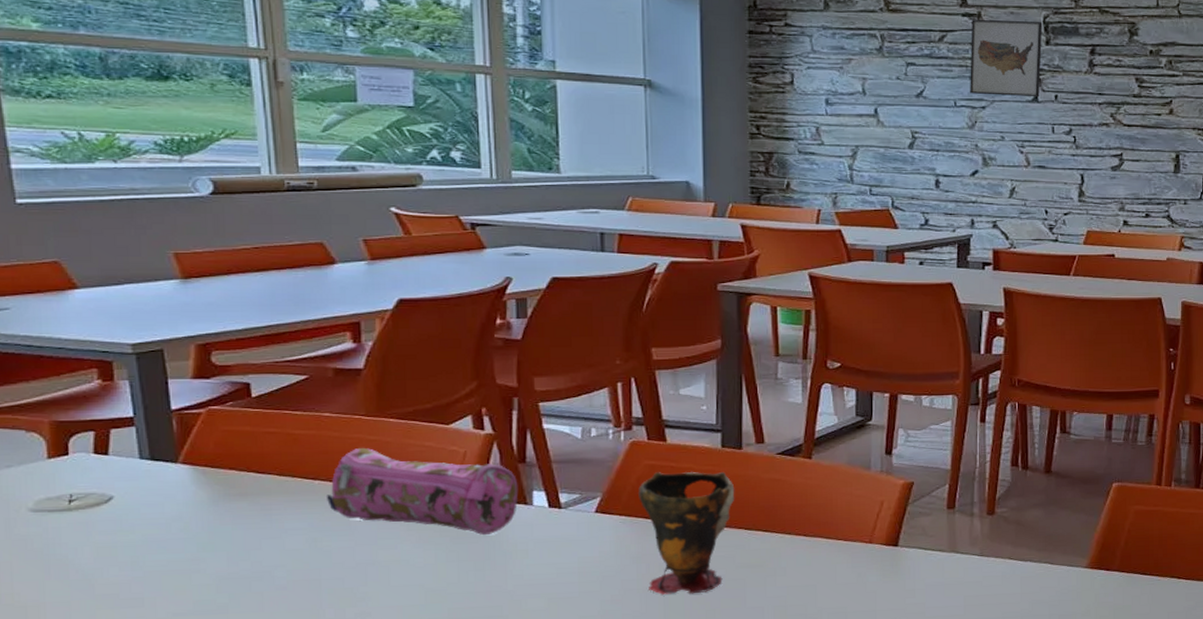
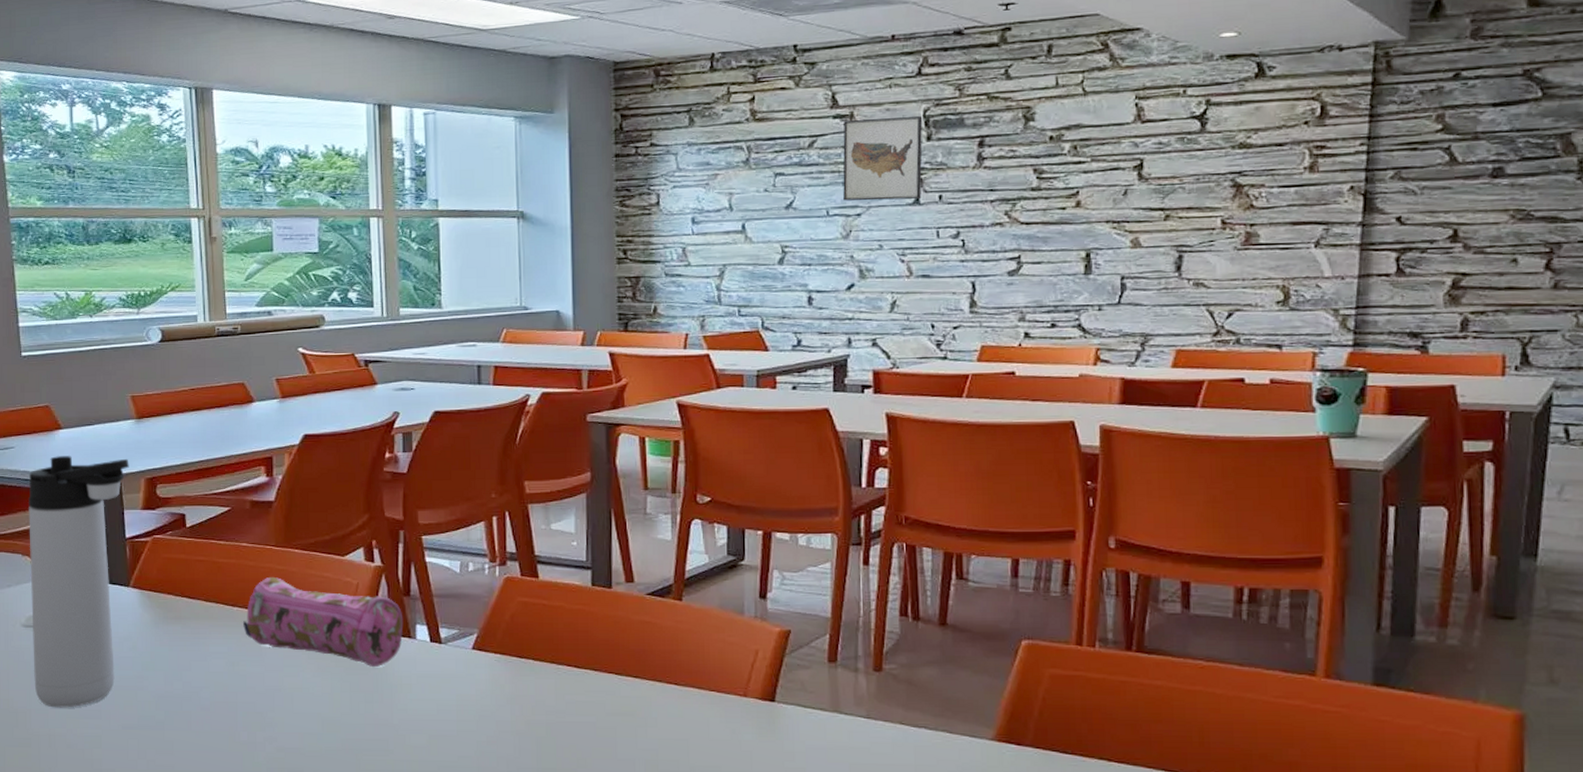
thermos bottle: none [32,319,174,599] -> present [27,456,129,708]
cup: present [638,471,735,595] -> none [512,610,605,741]

